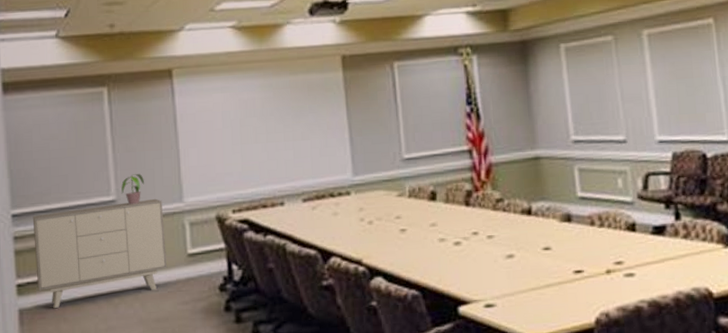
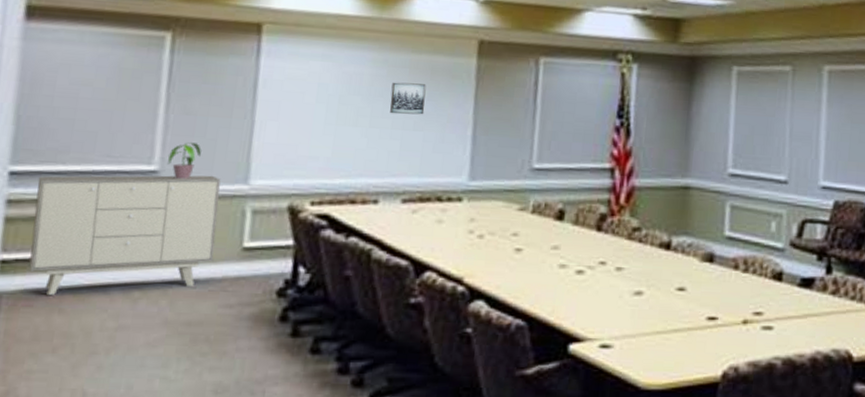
wall art: none [279,100,308,129] -> present [390,82,426,115]

